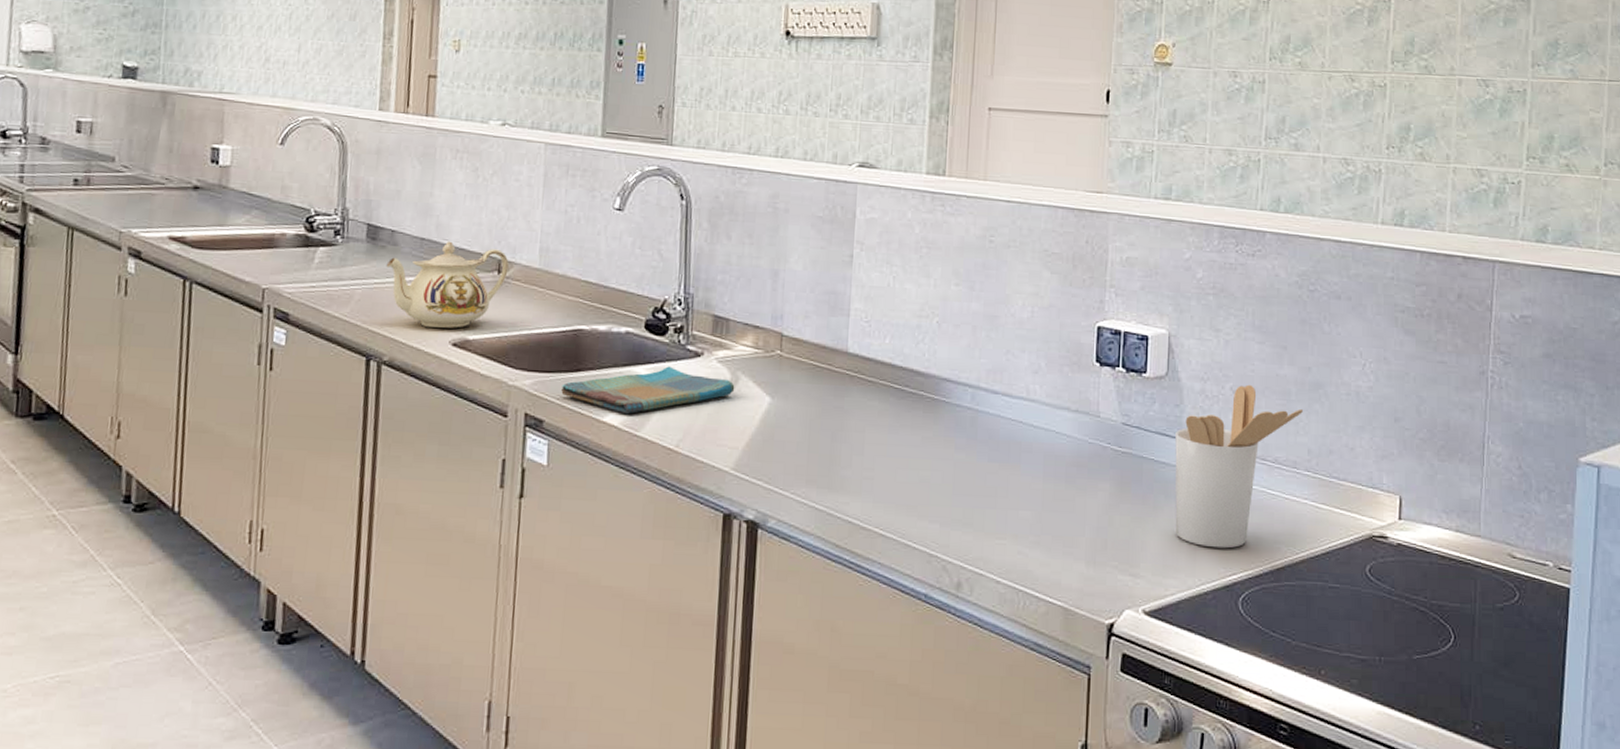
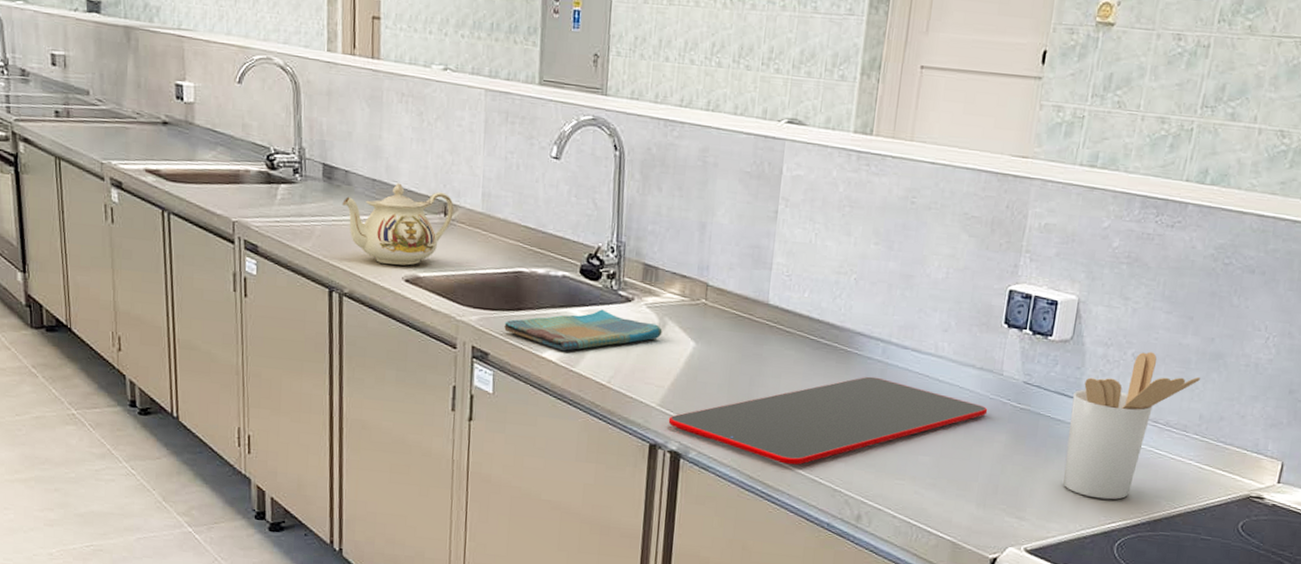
cutting board: none [743,425,1088,529] -> present [668,376,988,465]

